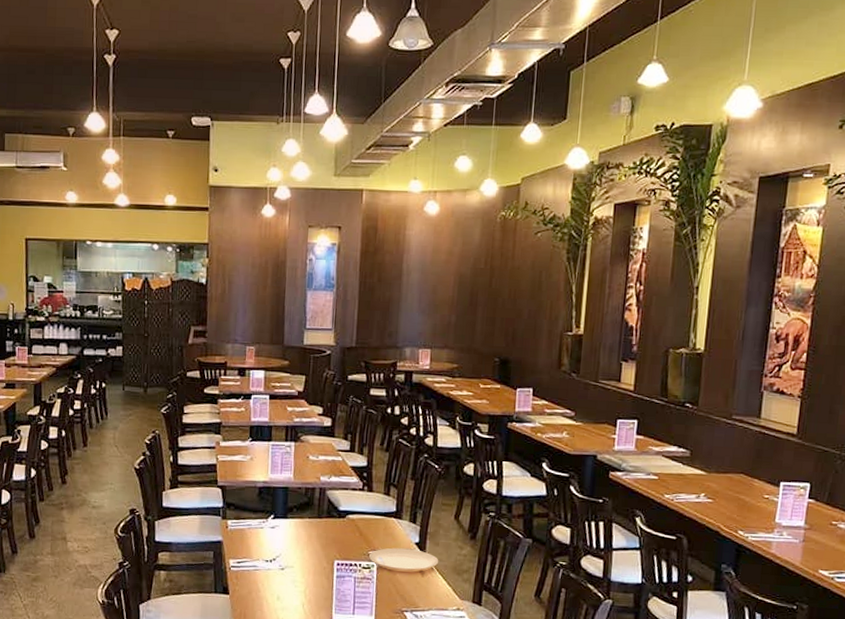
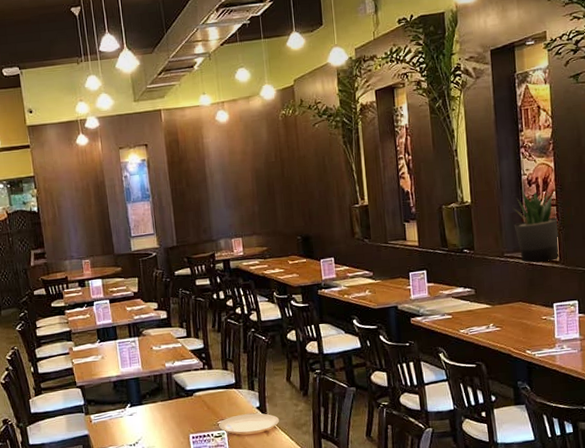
planter: none [750,344,805,433] -> present [512,189,559,263]

